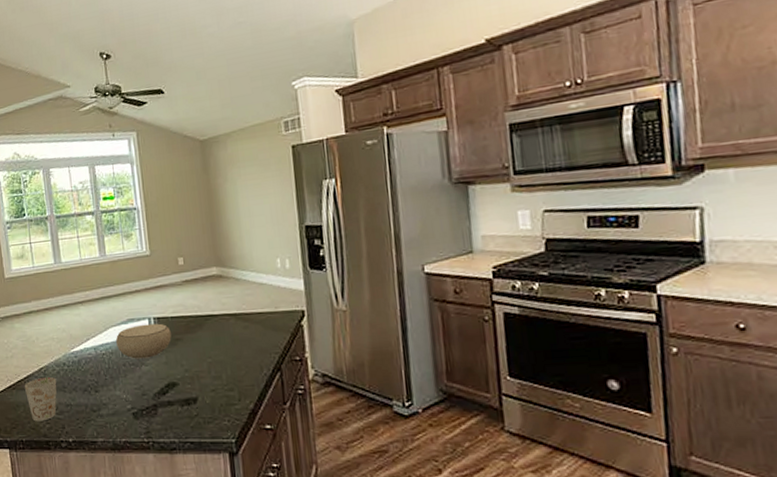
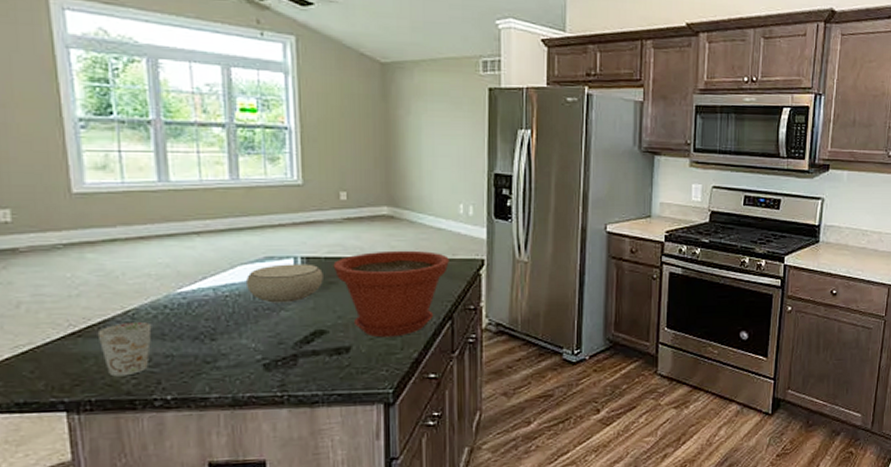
plant pot: none [178,305,273,389] -> present [333,250,449,338]

